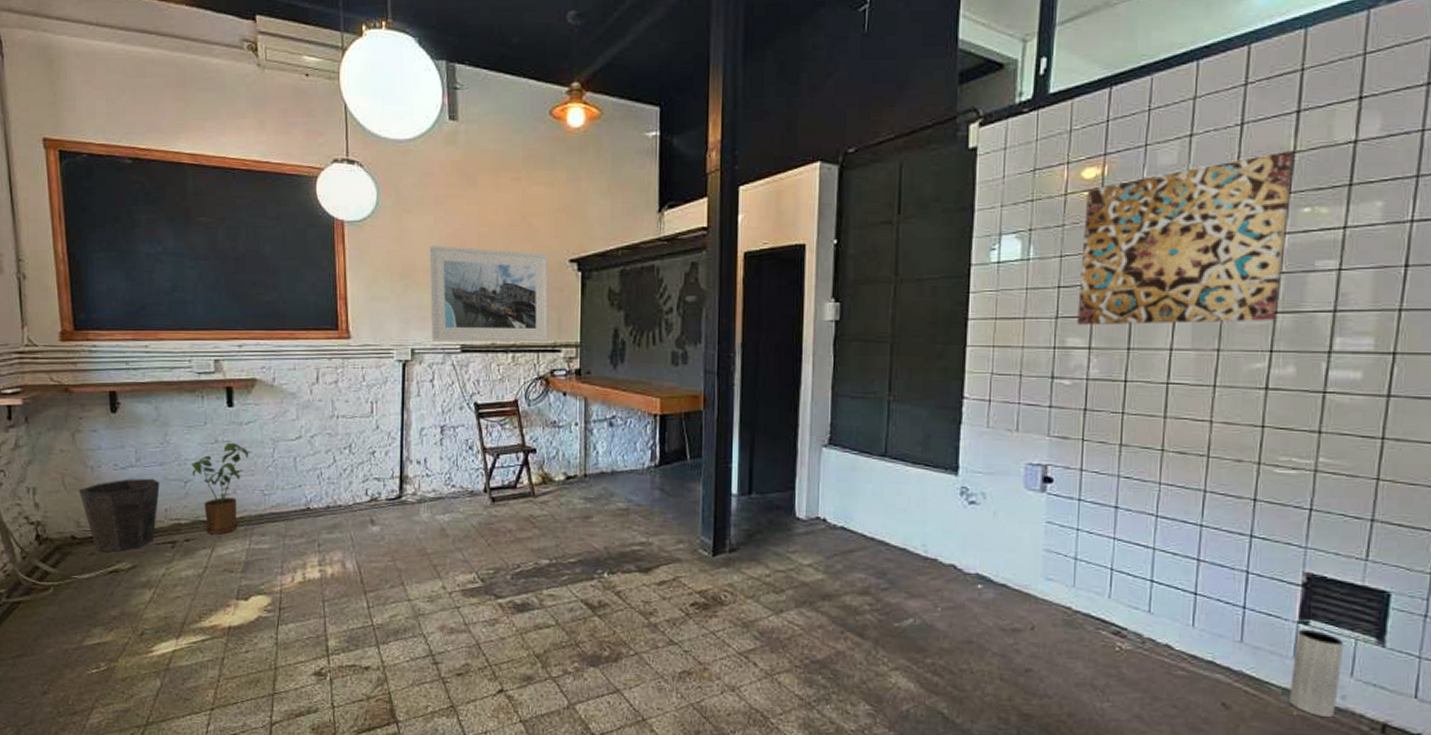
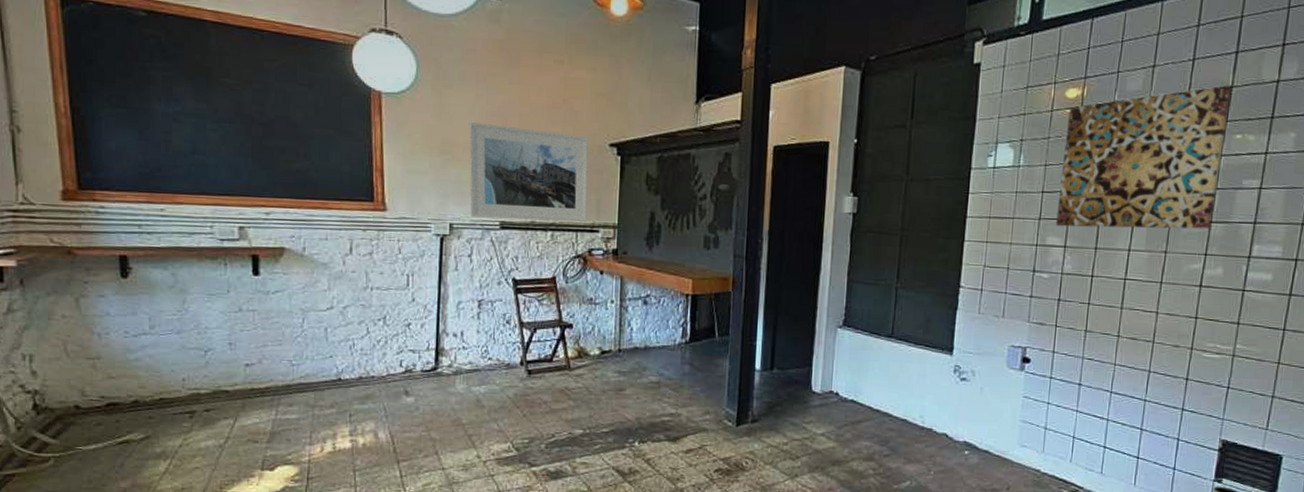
waste bin: present [78,478,160,553] -> none [83,346,177,423]
house plant: present [192,442,251,535] -> none [213,311,278,405]

